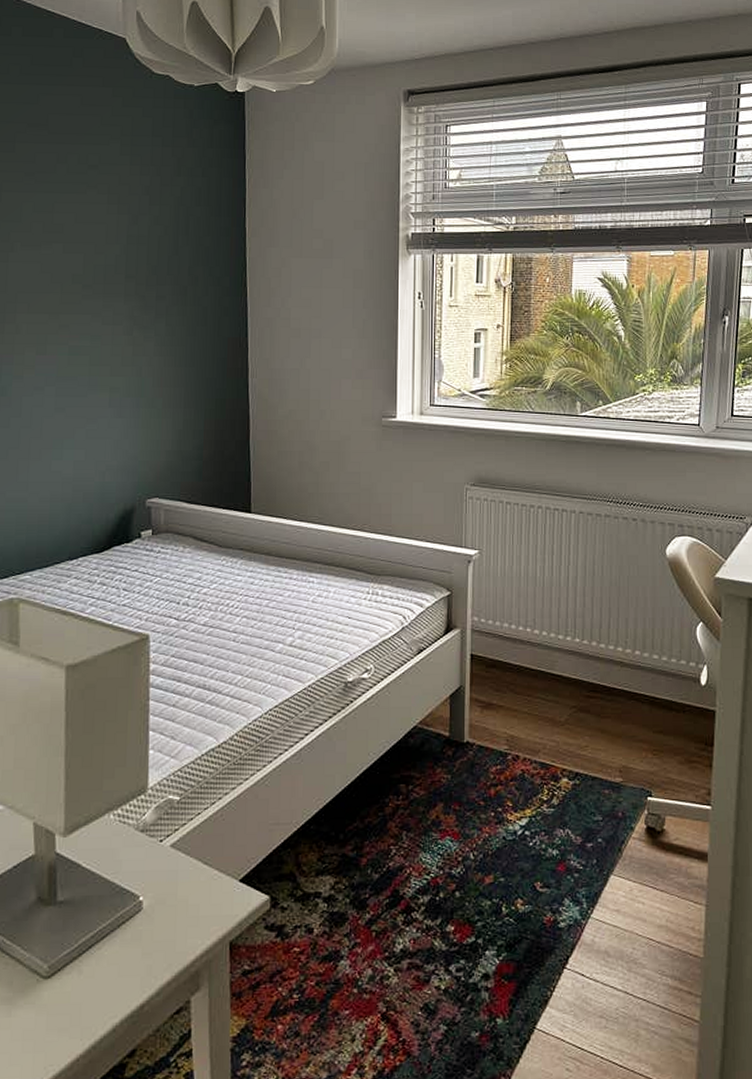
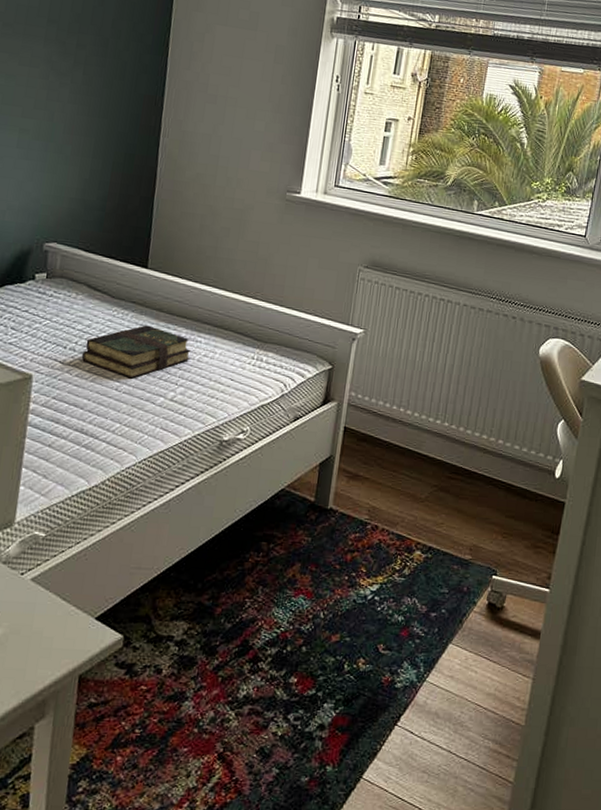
book: none [195,571,305,628] -> present [81,325,191,379]

